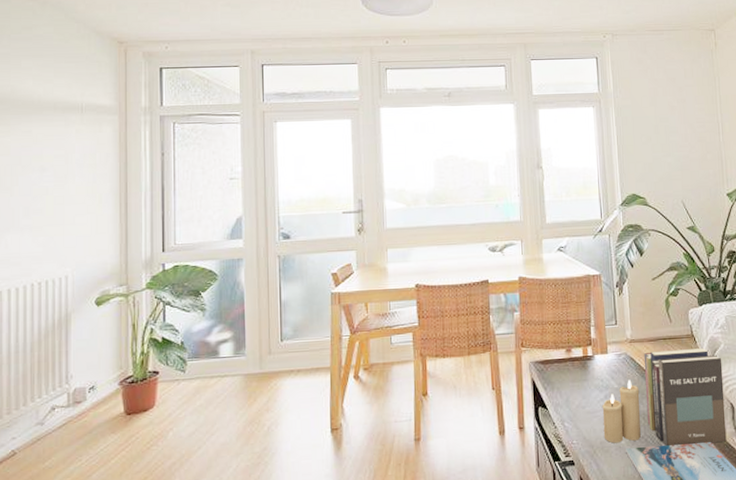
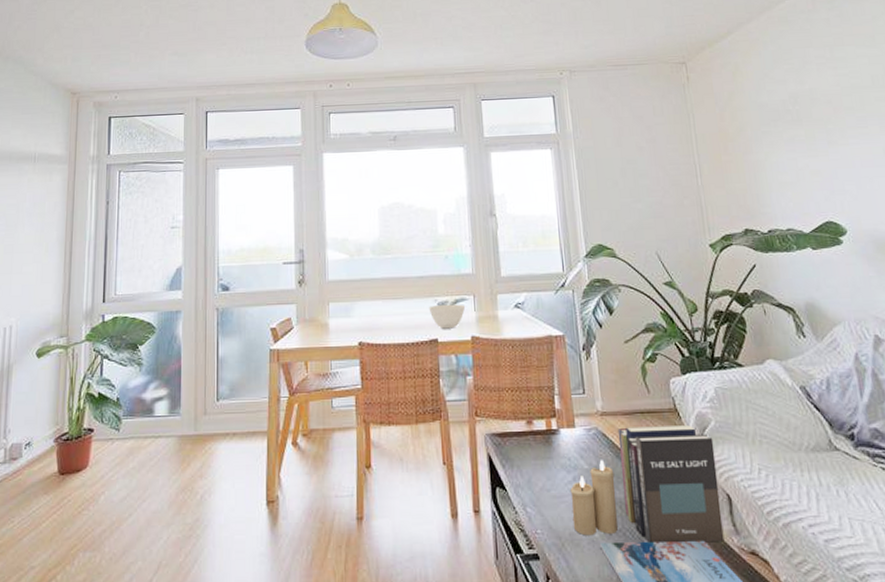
bowl: none [480,248,514,271] -> present [429,304,466,329]

